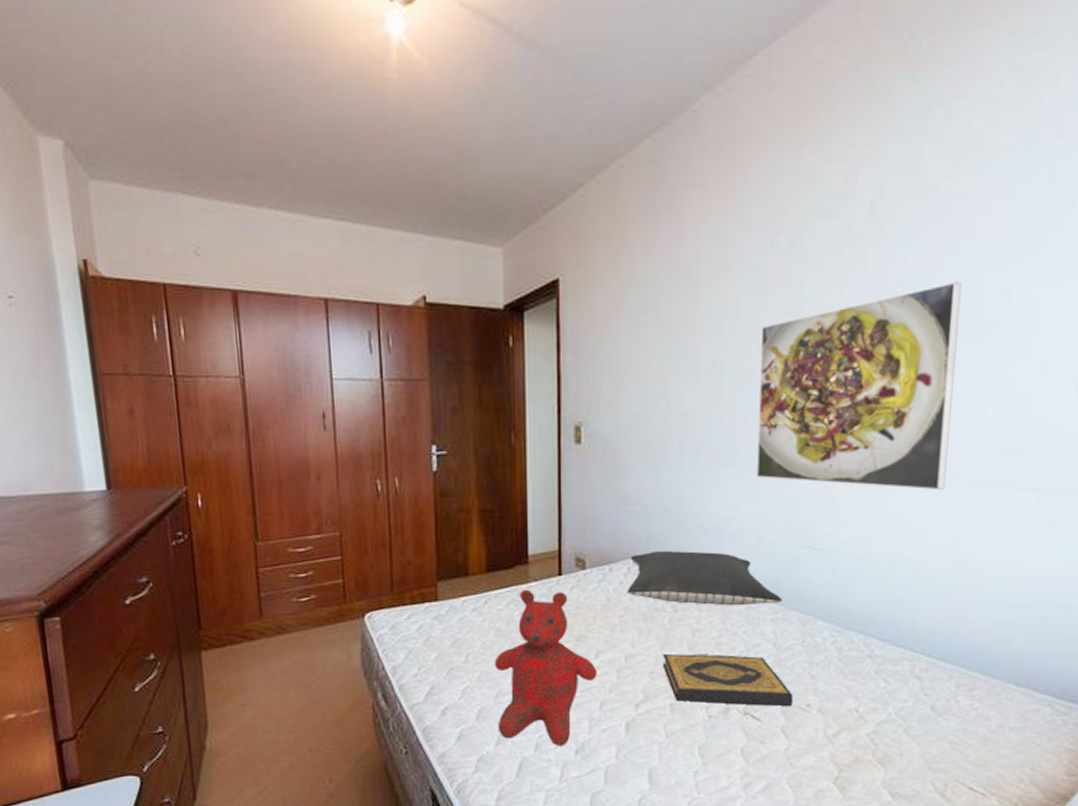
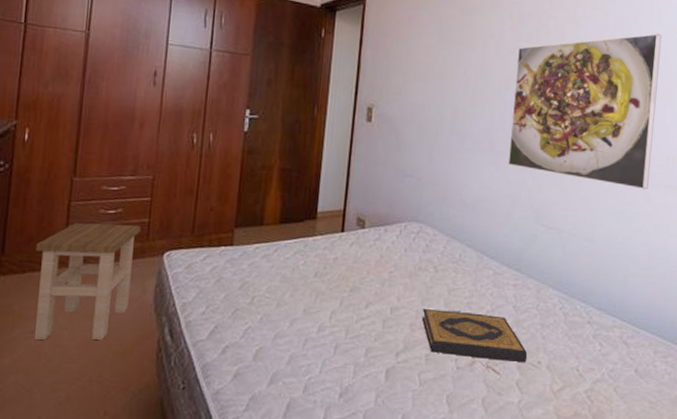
stool: none [231,587,336,712] -> present [35,222,141,340]
teddy bear: present [494,589,597,746] -> none [273,242,366,389]
pillow: present [627,550,783,606] -> none [397,217,523,272]

